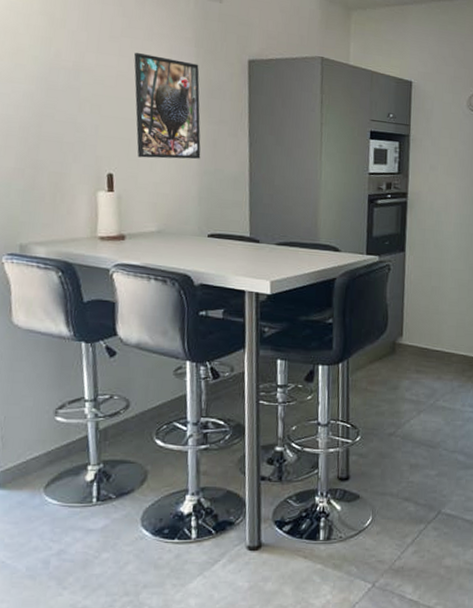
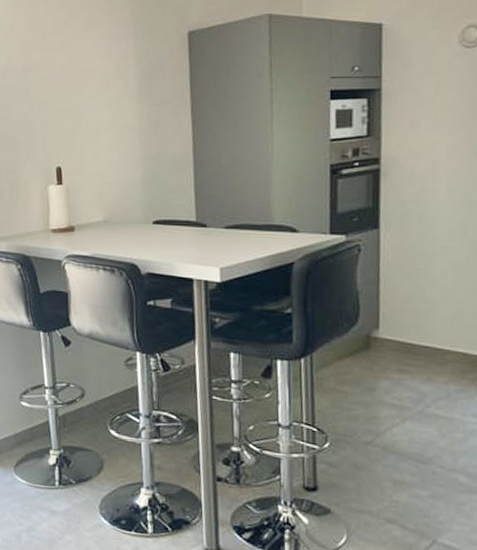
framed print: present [134,52,201,159] -> none [76,43,143,148]

